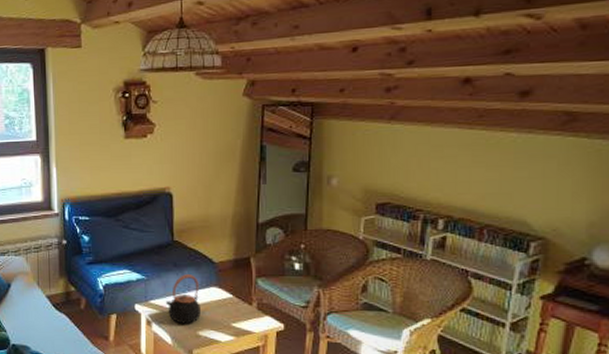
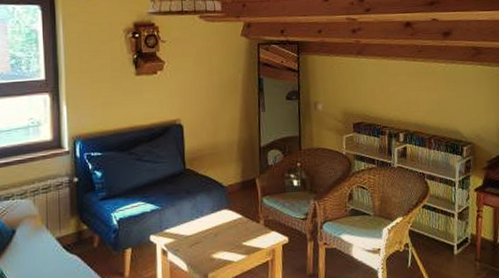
teapot: present [165,274,201,324] -> none [179,200,214,249]

